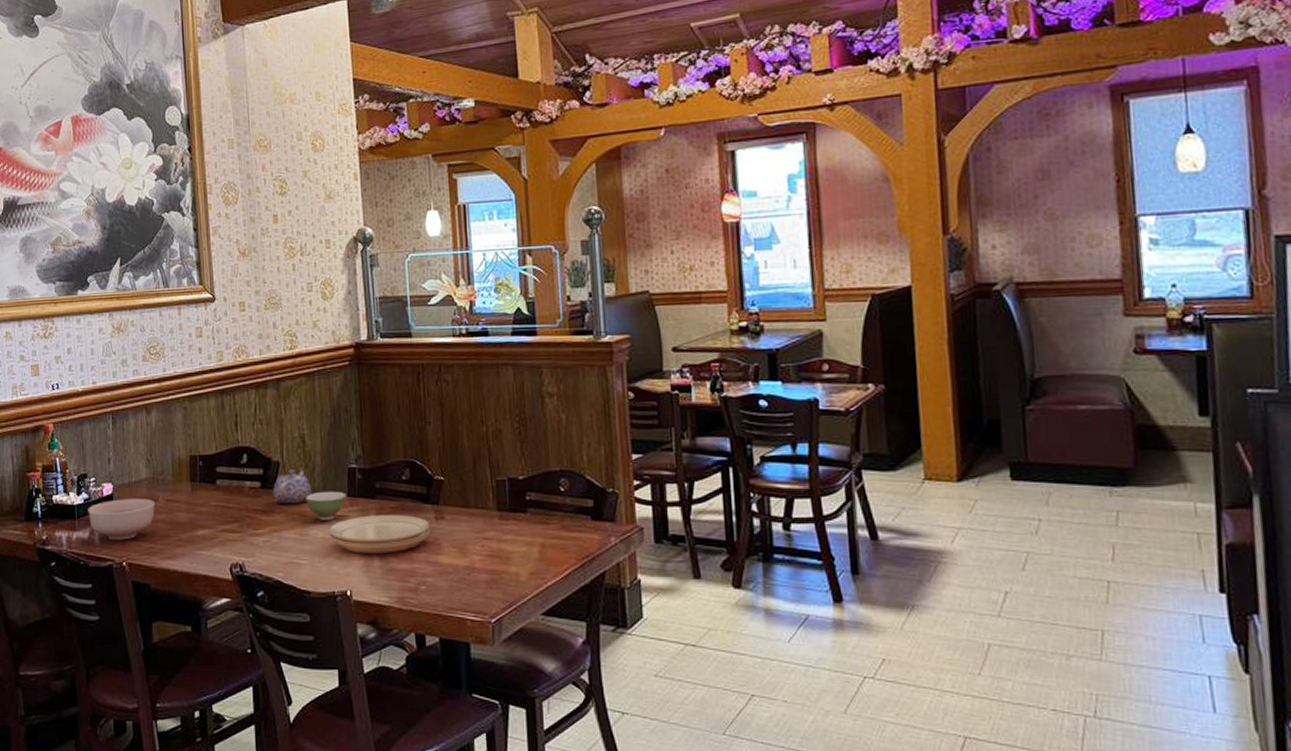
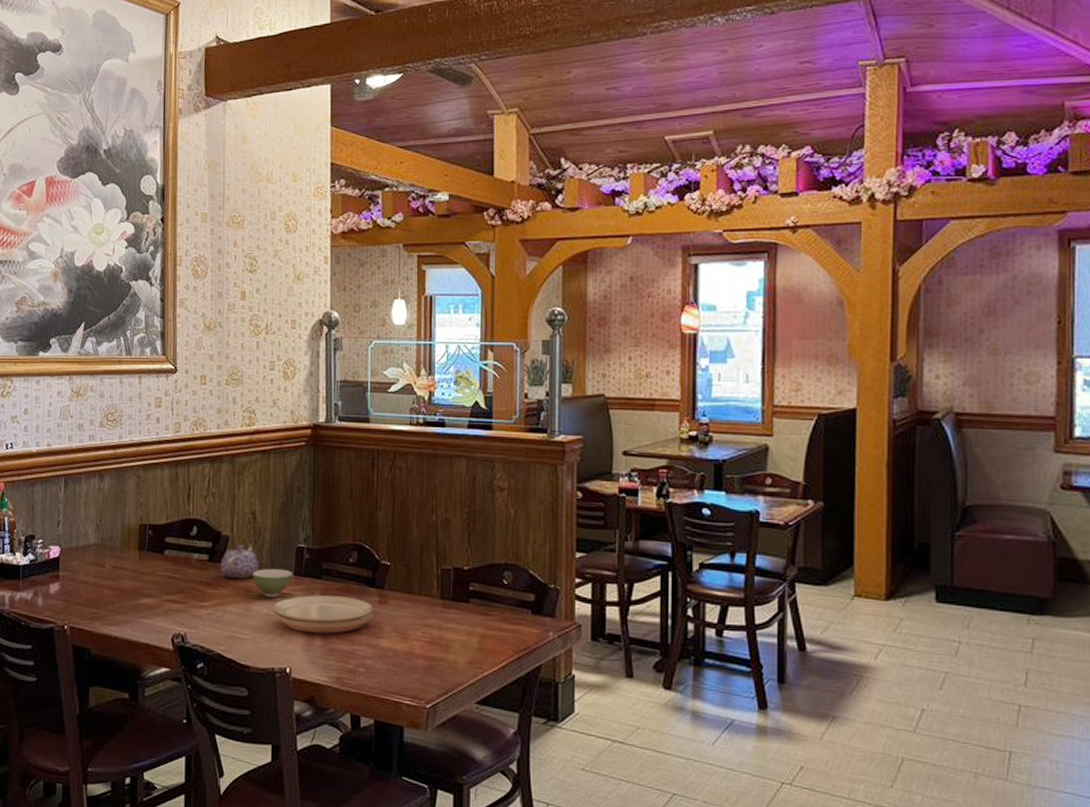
bowl: present [88,499,156,540] -> none [33,562,102,604]

